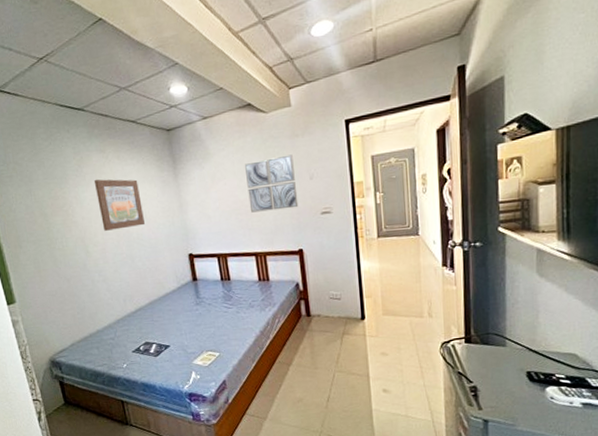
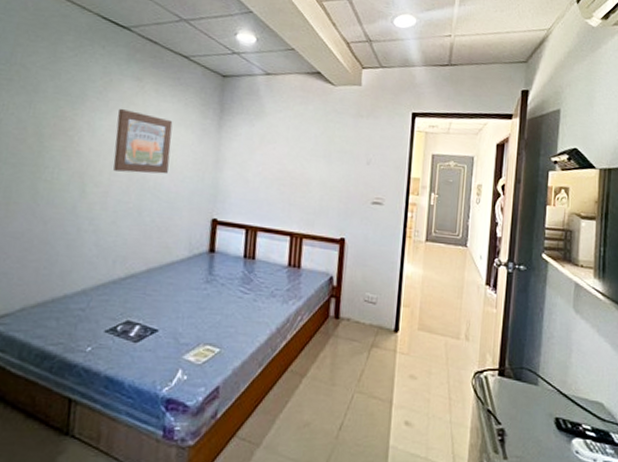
wall art: present [244,154,299,213] -> none [295,132,354,192]

